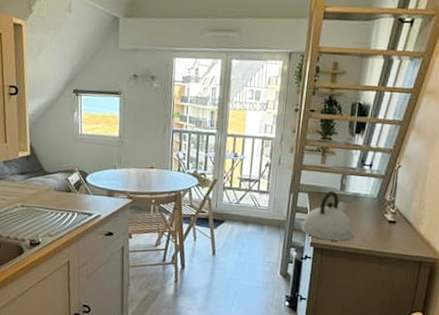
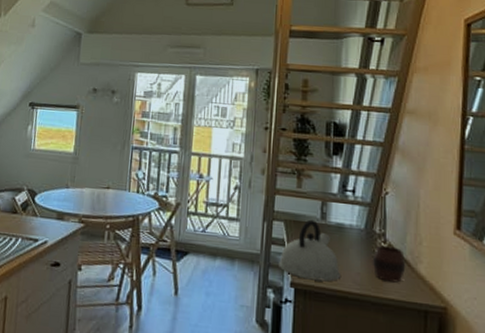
cup: none [380,210,409,240] -> present [372,245,406,283]

